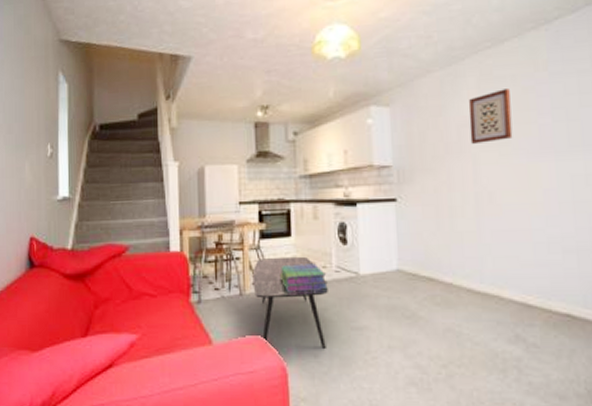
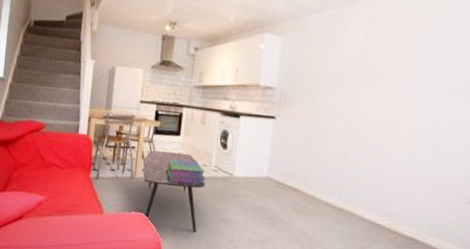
wall art: present [468,89,513,144] -> none [350,33,394,79]

